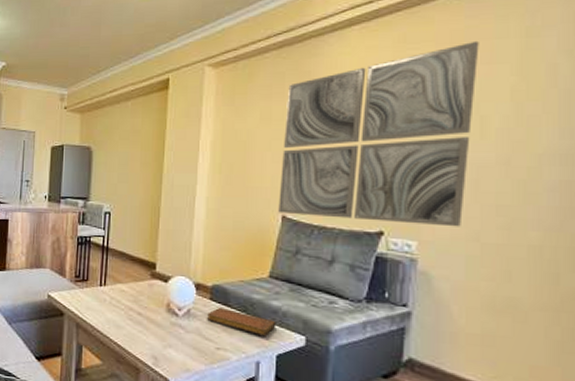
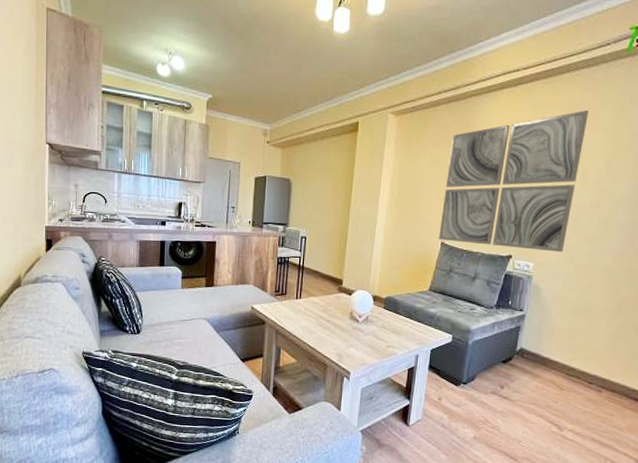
notebook: present [207,307,276,336] -> none [381,314,432,335]

